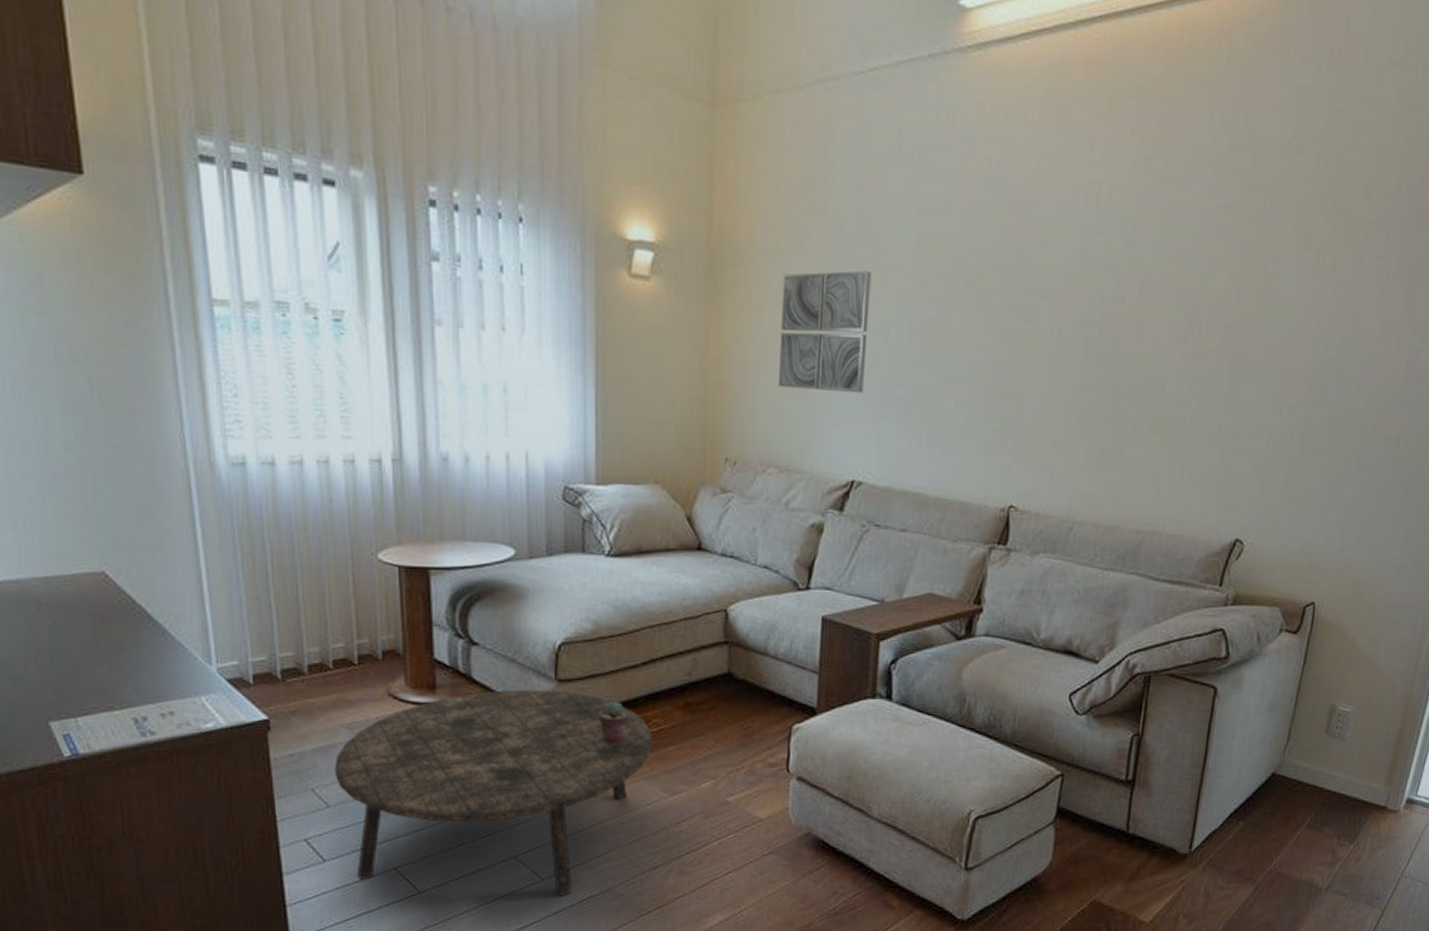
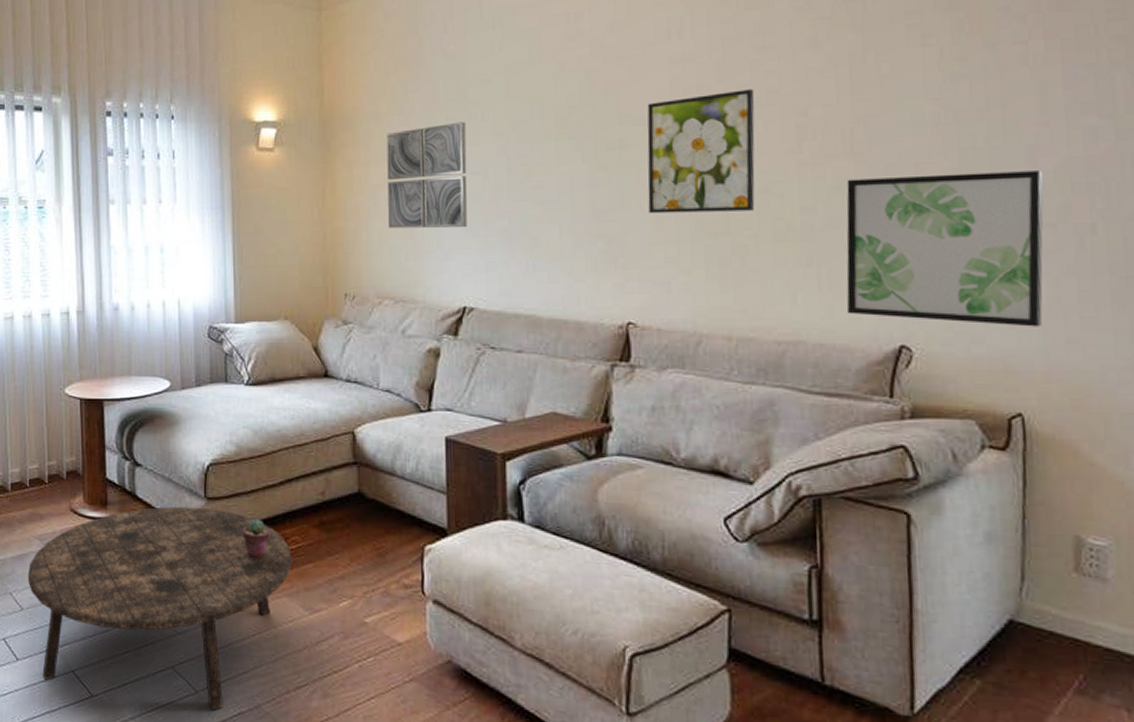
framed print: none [1043,272,1156,400] -> present [647,89,755,214]
wall art: none [1198,377,1372,527] -> present [846,171,1044,327]

